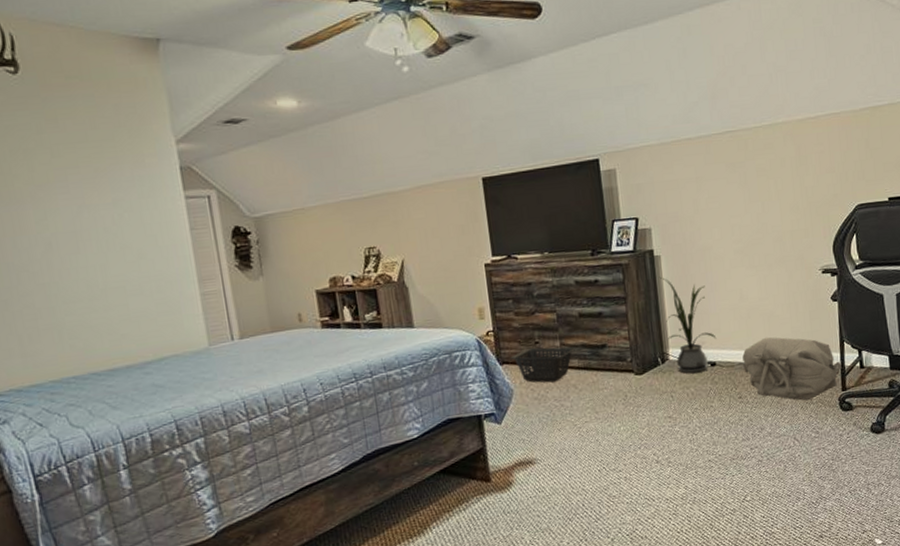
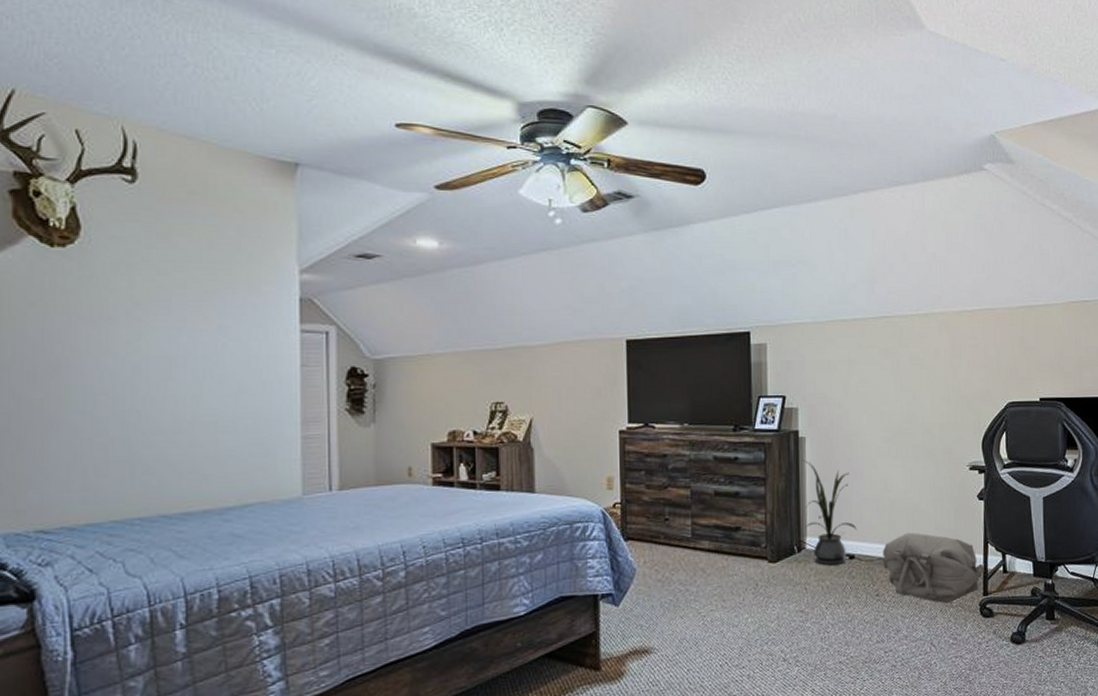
laundry basket: present [510,347,575,383] -> none [636,524,707,564]

